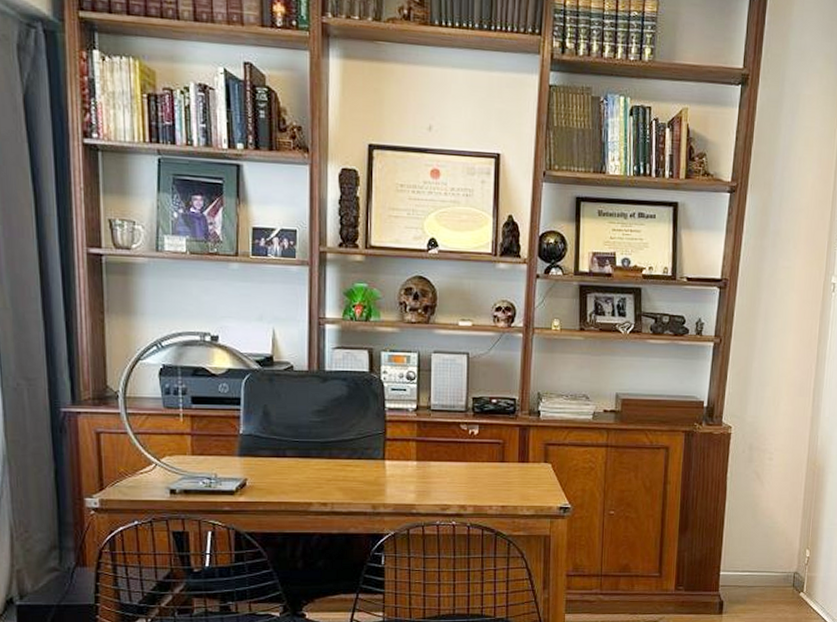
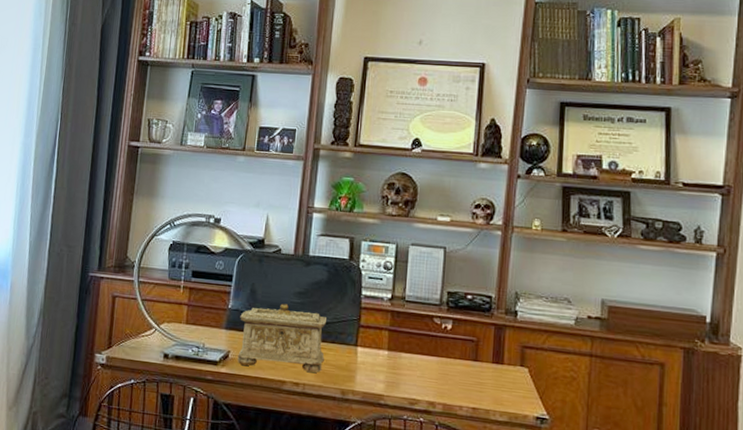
decorative box: none [254,424,352,492] -> present [237,303,326,373]

